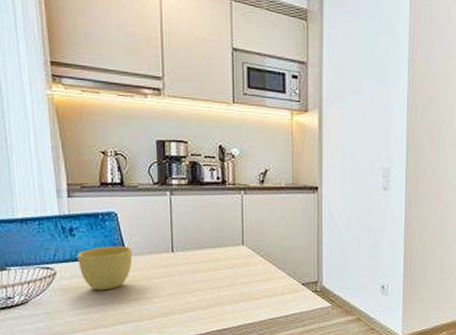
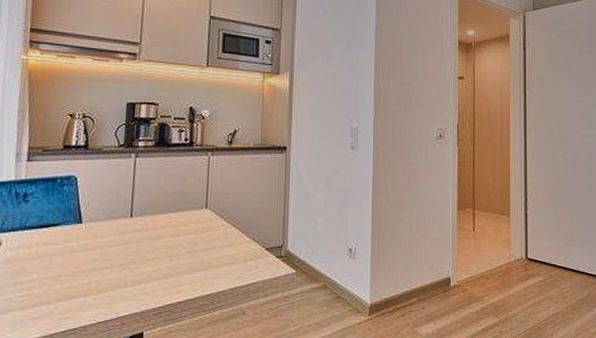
cup: present [77,246,133,290] -> none [27,212,89,262]

